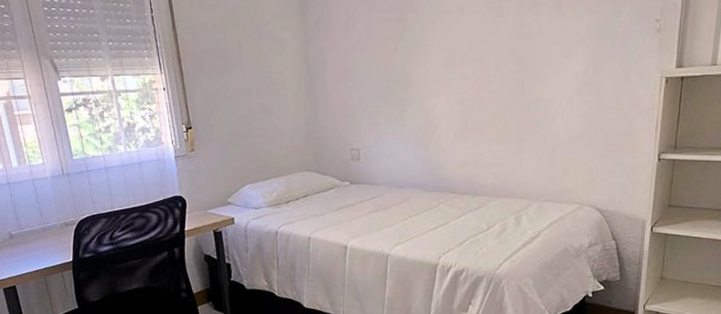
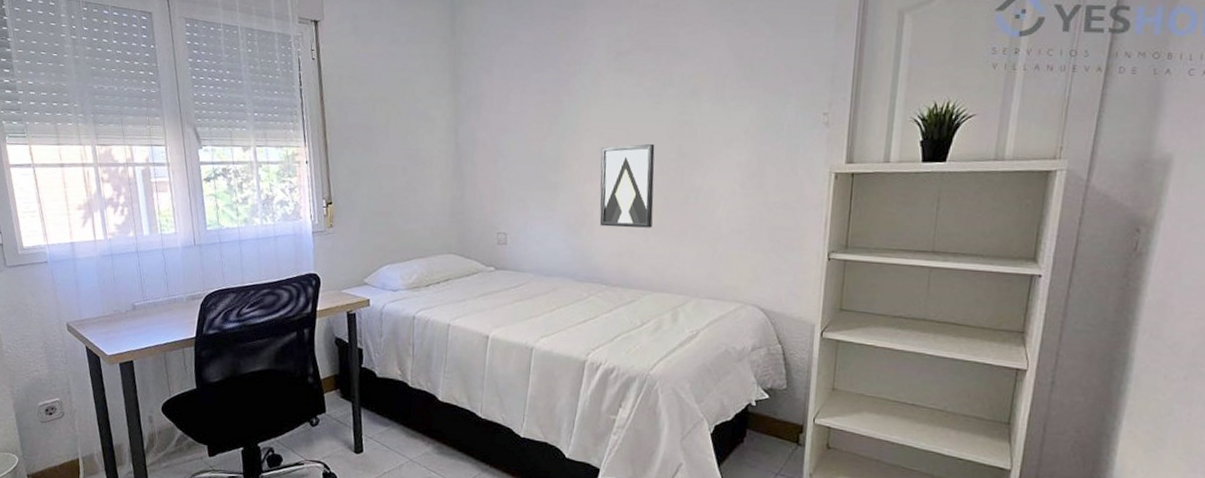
wall art: none [445,56,497,139] -> present [599,143,655,228]

